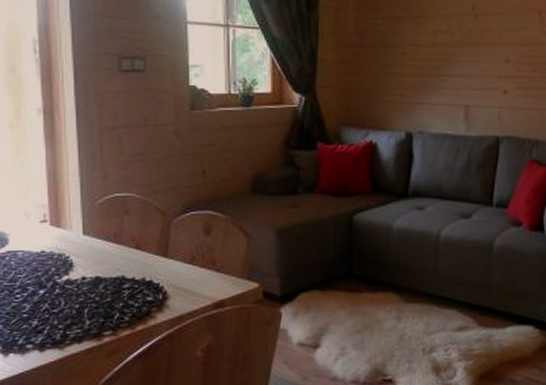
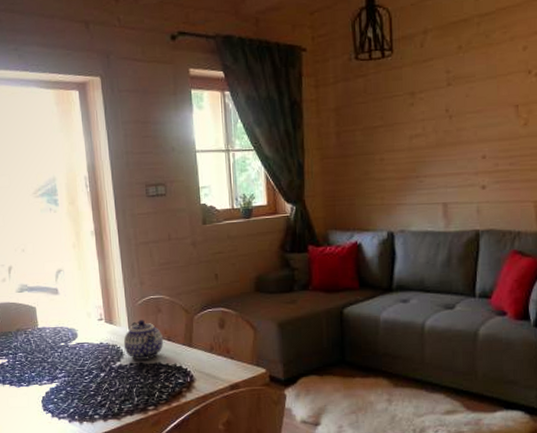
teapot: none [74,223,129,273] -> present [123,320,163,360]

